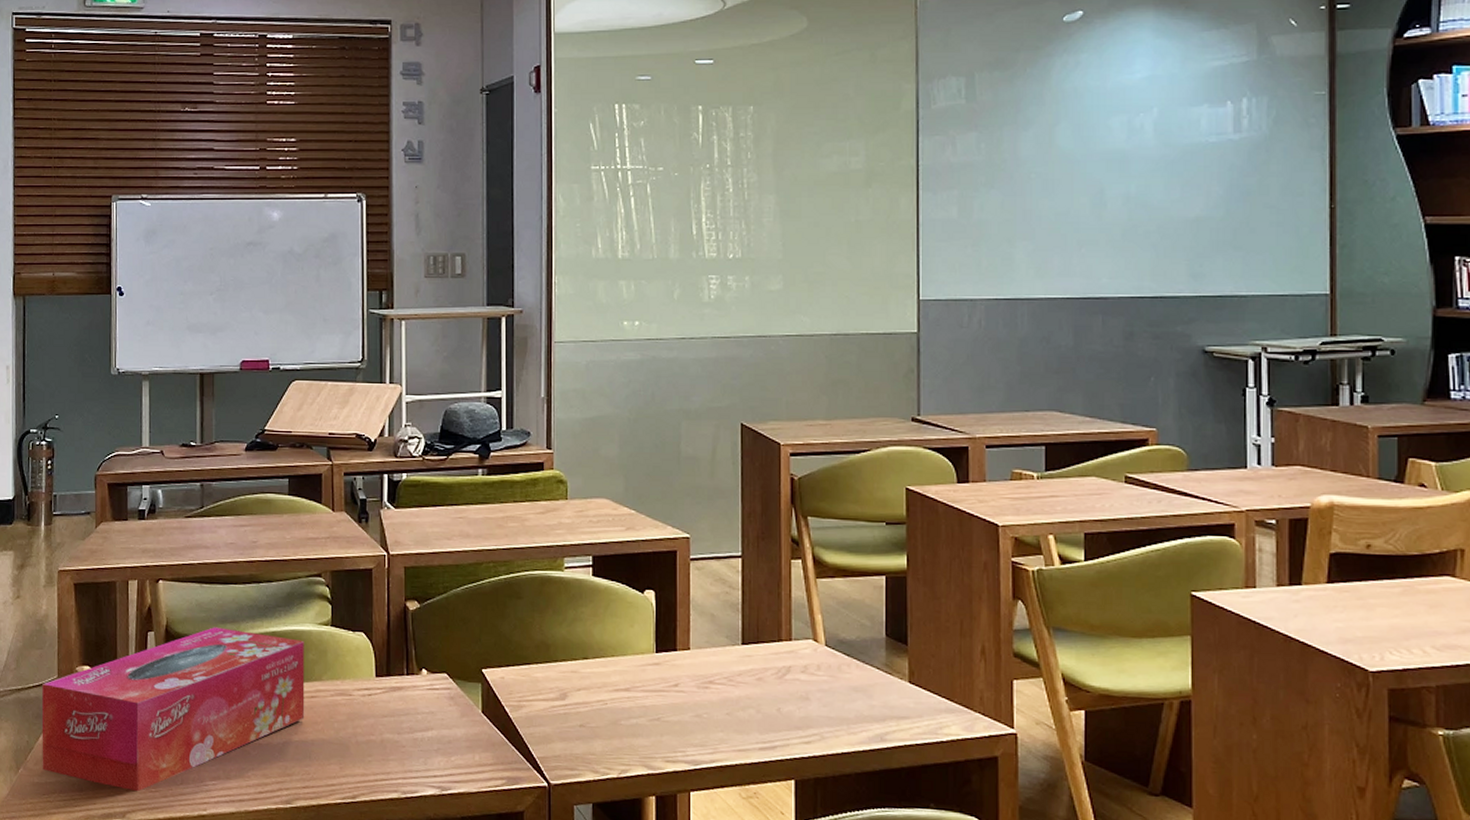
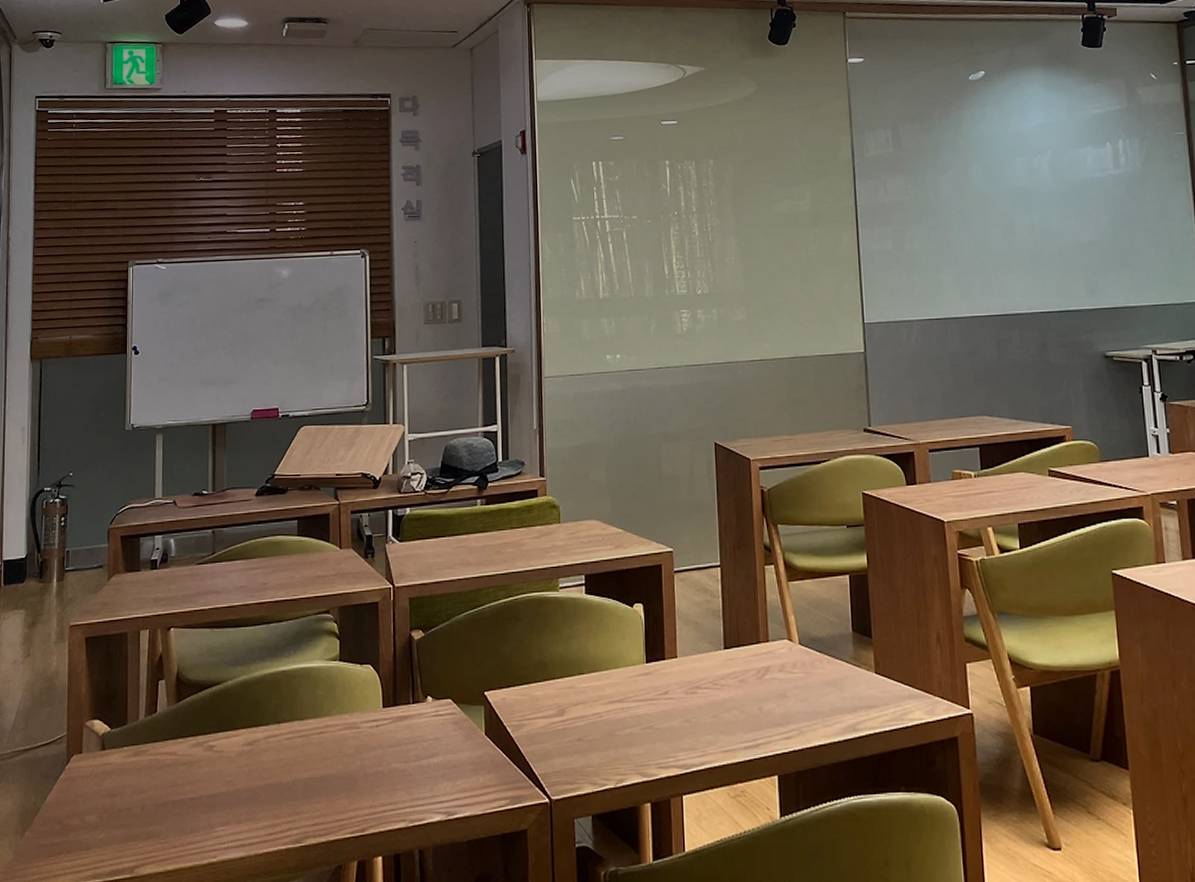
tissue box: present [41,627,305,792] -> none [49,670,314,845]

